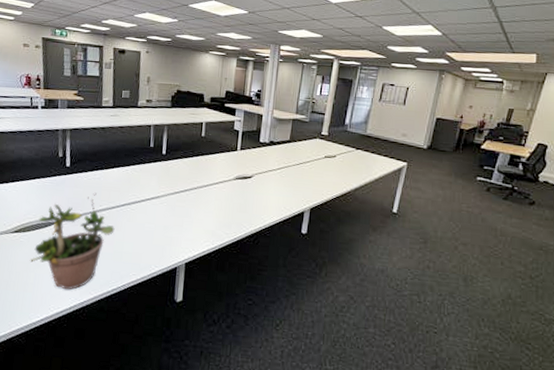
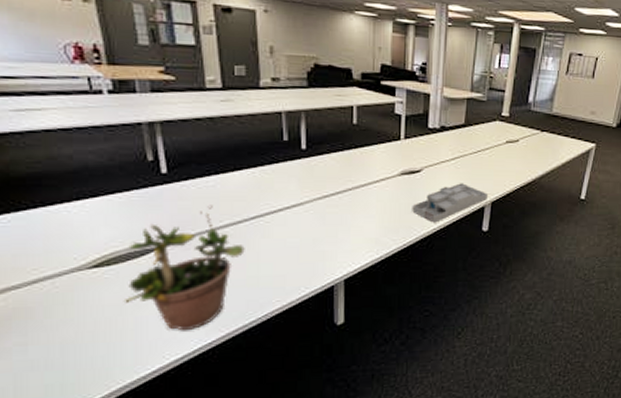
desk organizer: none [243,189,308,222] -> present [412,183,489,223]

